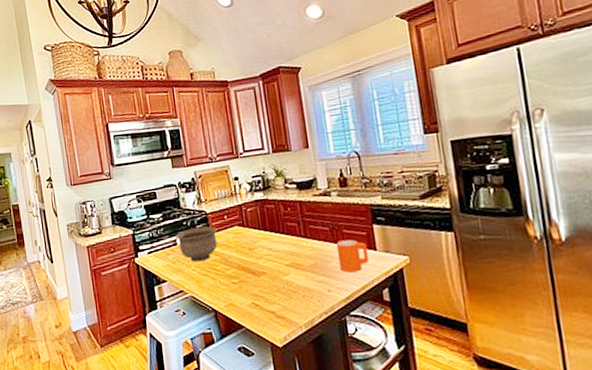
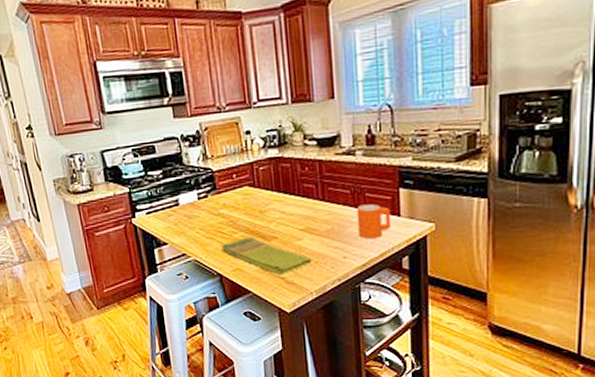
bowl: present [175,226,217,262] -> none [177,185,224,225]
dish towel: none [215,273,299,310] -> present [221,236,312,276]

